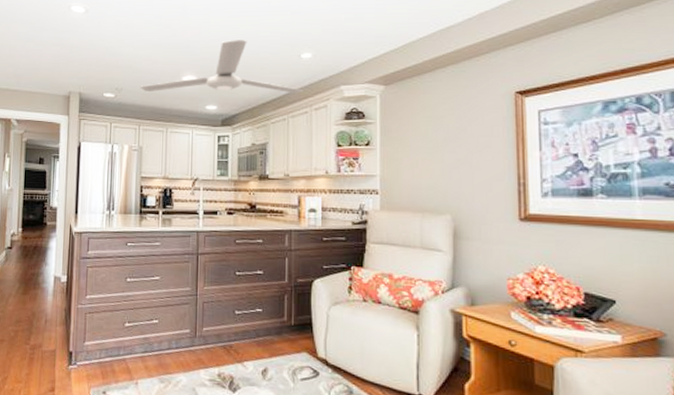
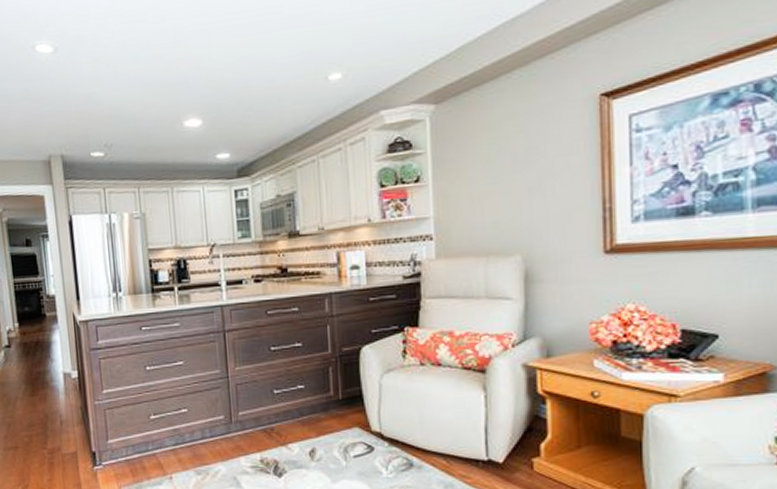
ceiling fan: present [140,39,303,94] -> none [134,64,334,146]

